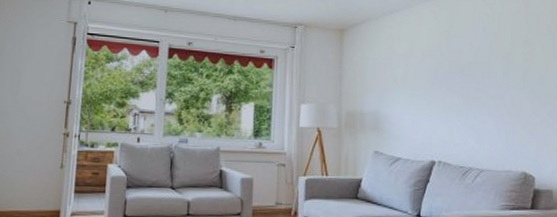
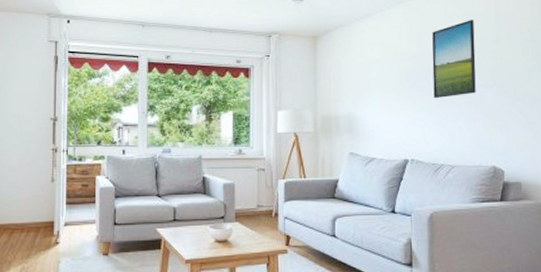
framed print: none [461,20,506,99] -> present [432,20,476,99]

